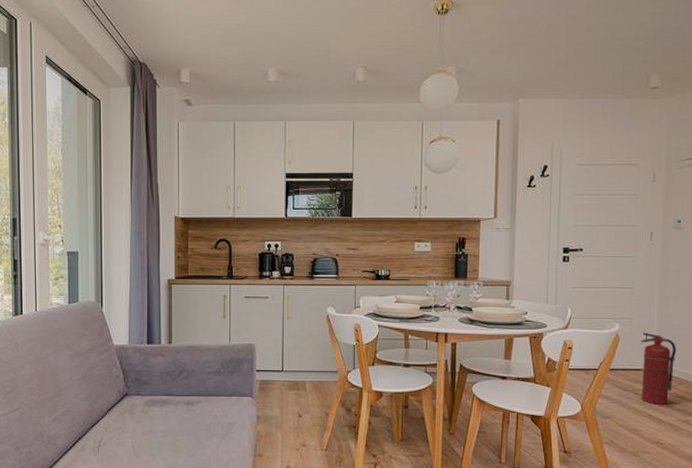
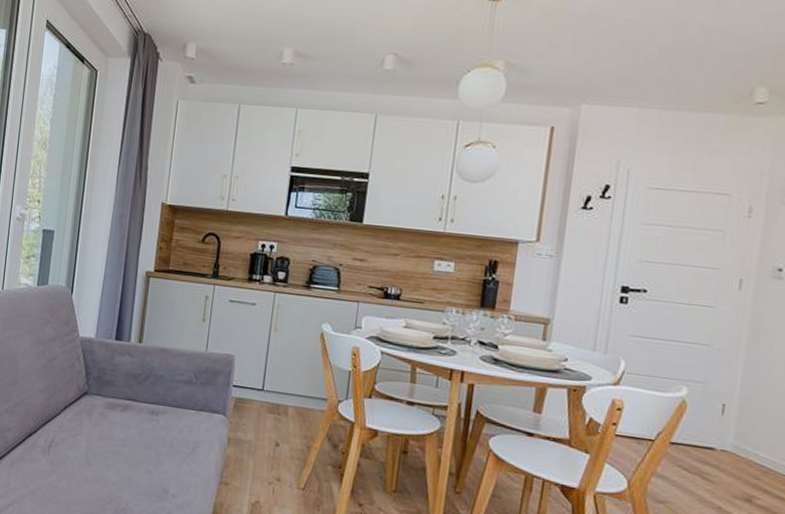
fire extinguisher: present [641,332,677,405] -> none [710,402,764,498]

